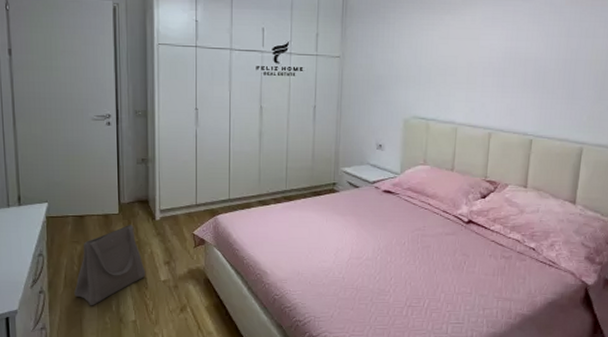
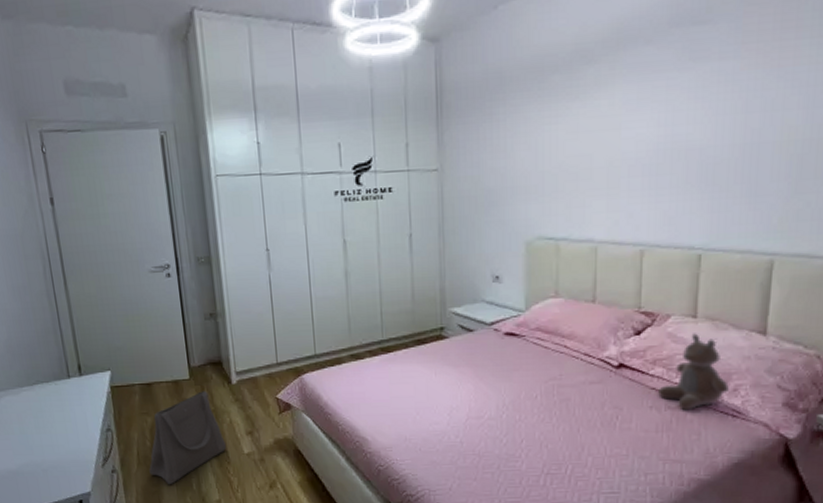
stuffed animal: none [496,199,548,259] -> present [658,333,729,410]

